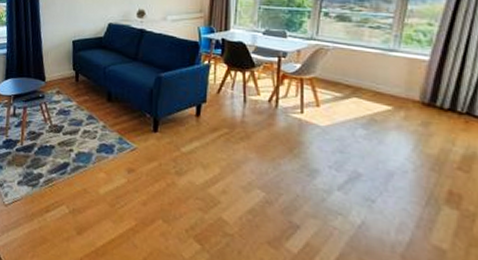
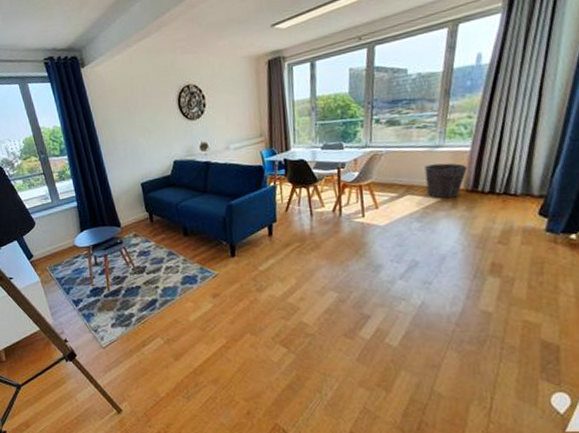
waste bin: none [375,68,424,109] -> present [424,163,467,199]

